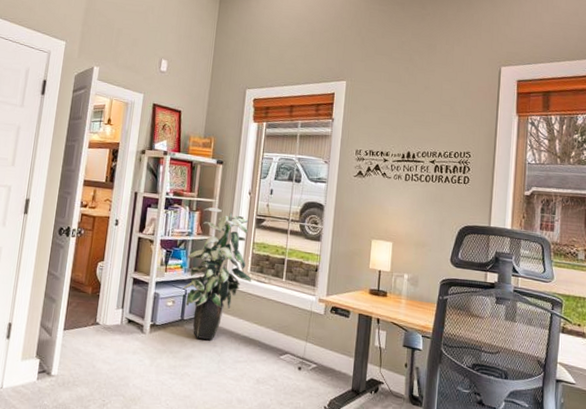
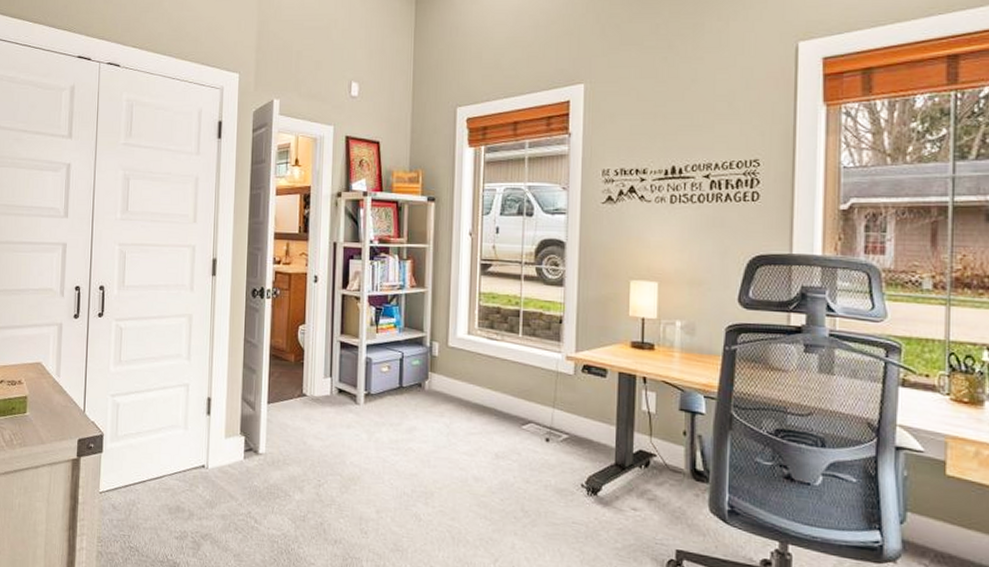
indoor plant: present [183,207,252,340] -> none [398,254,481,409]

